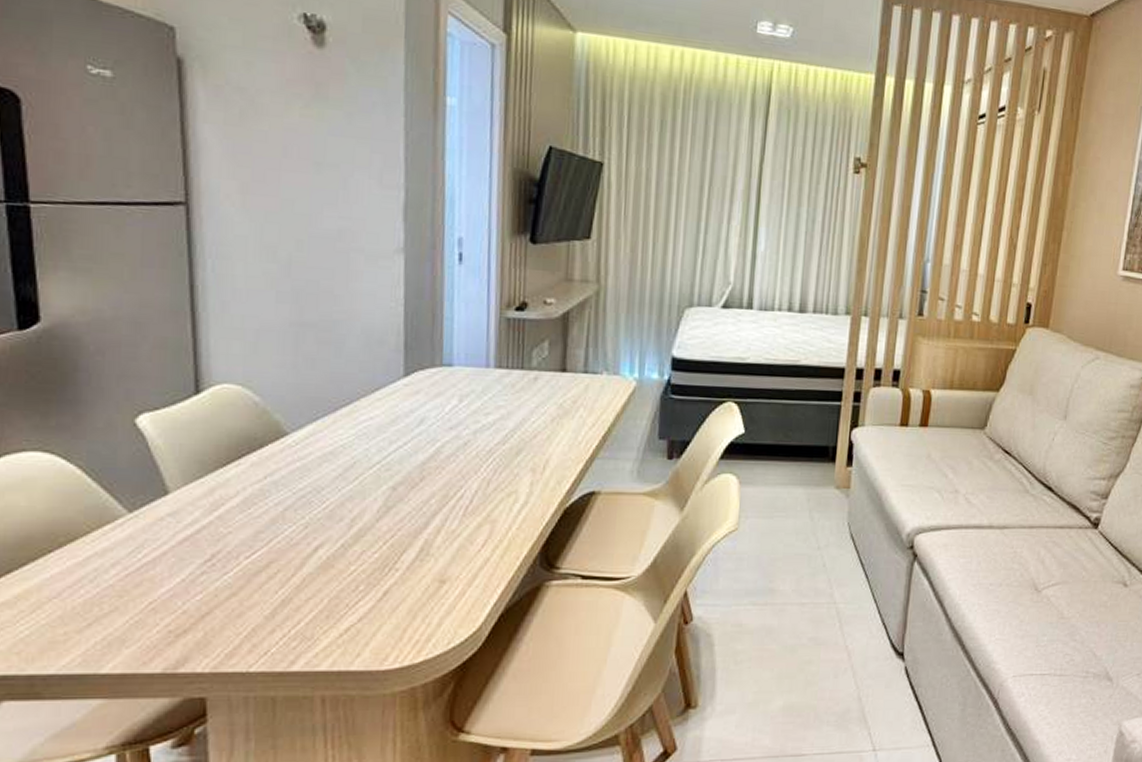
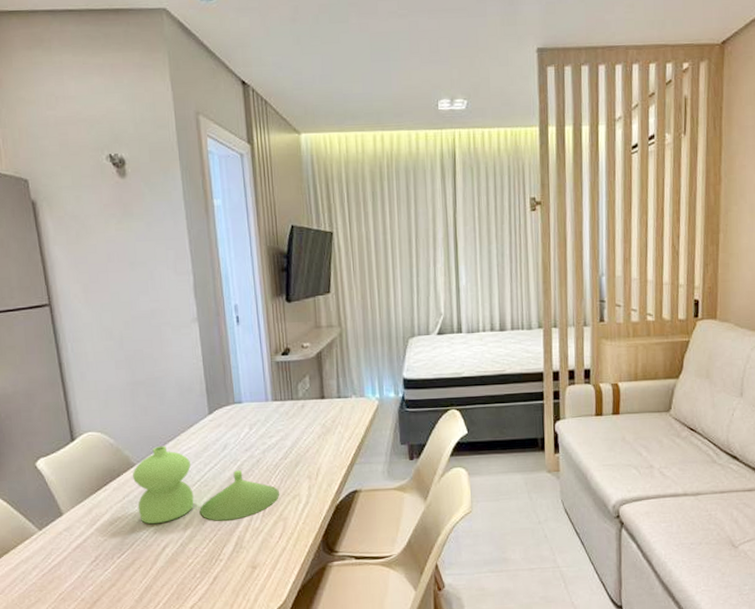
vase: none [283,411,490,518] -> present [133,445,279,525]

